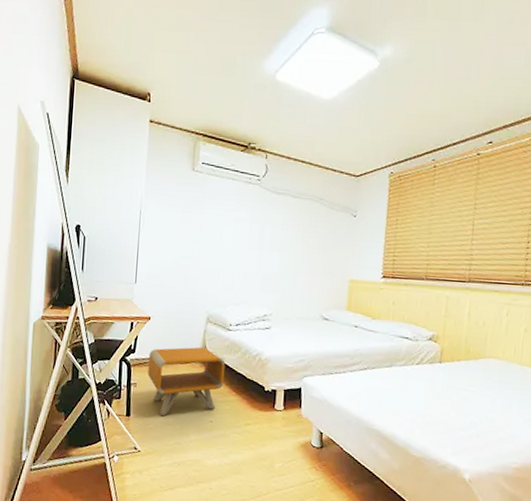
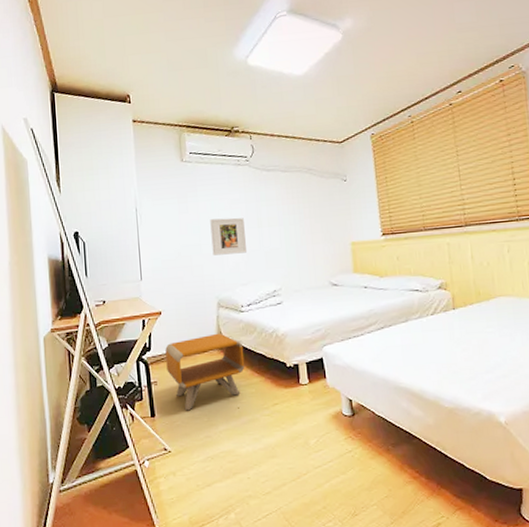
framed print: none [209,234,246,273] -> present [210,217,246,256]

